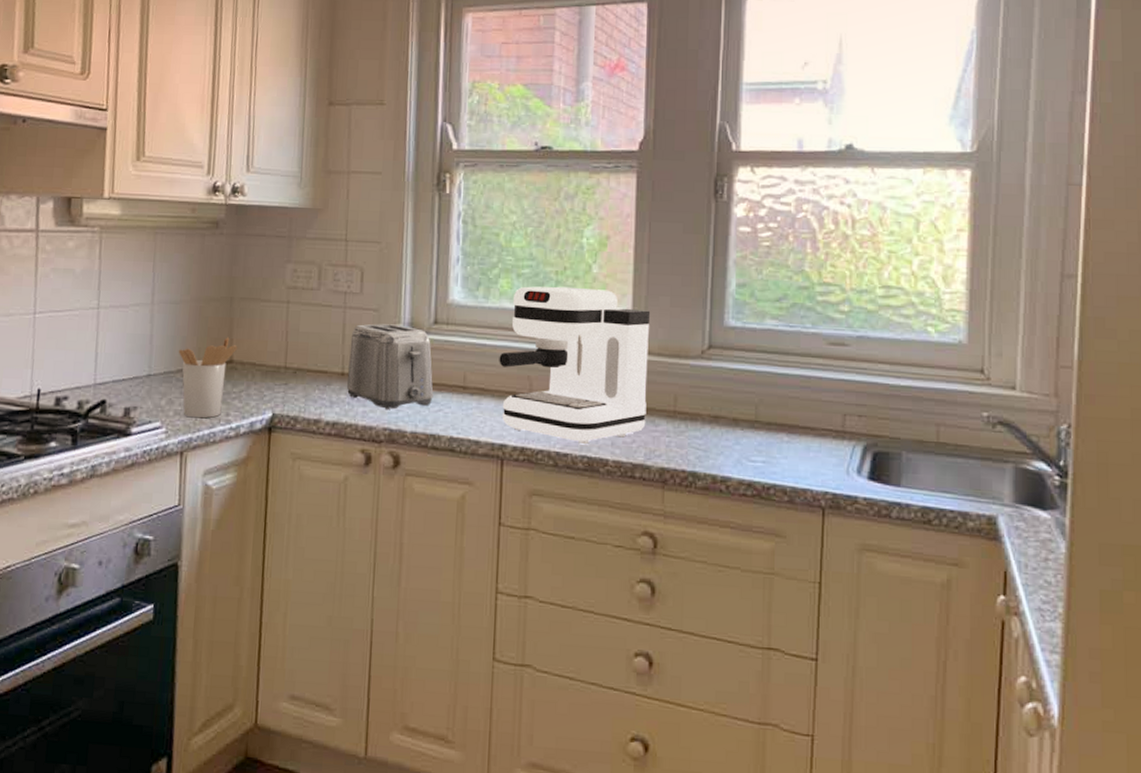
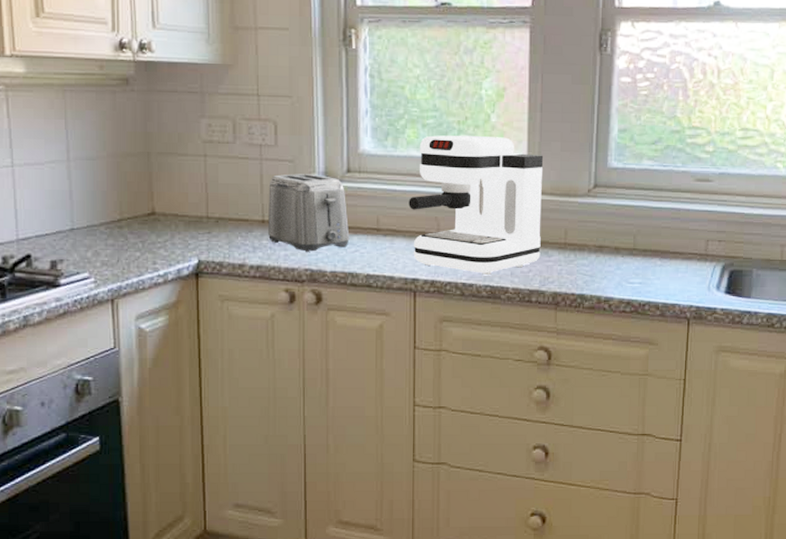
utensil holder: present [178,337,238,418] -> none [99,190,159,268]

